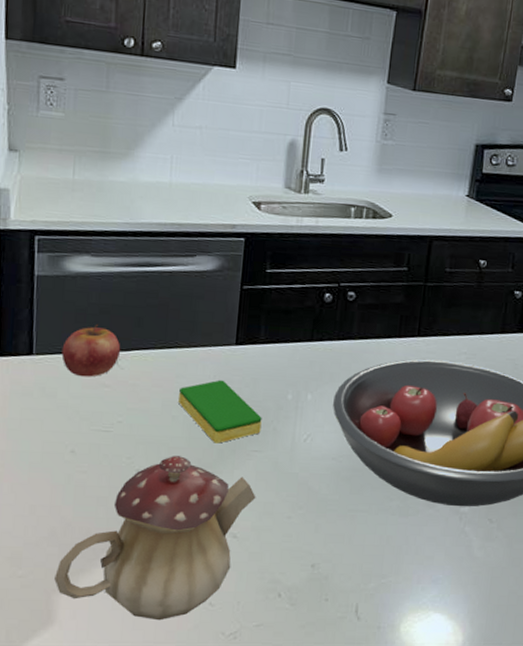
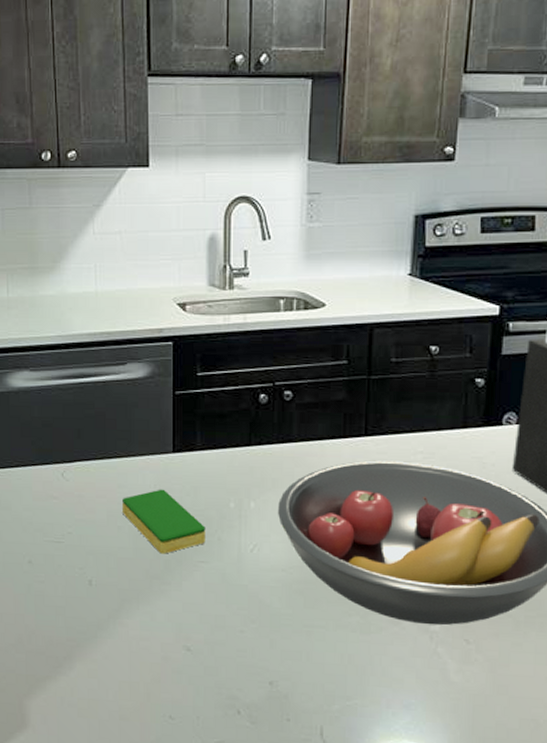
teapot: present [54,456,256,621] -> none [25,566,207,731]
apple: present [61,323,121,377] -> none [12,437,65,490]

